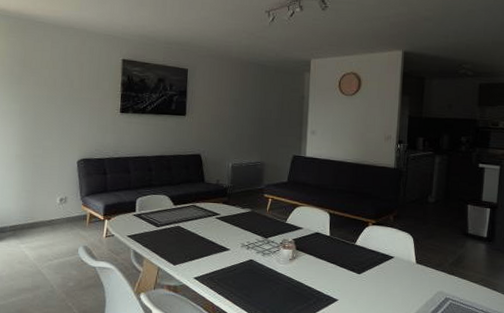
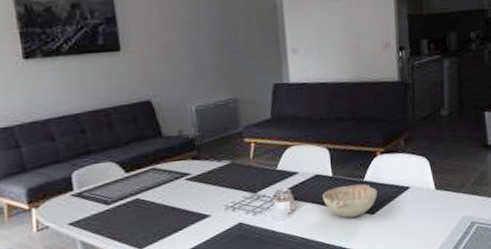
decorative bowl: none [319,245,365,273] -> present [323,184,377,218]

